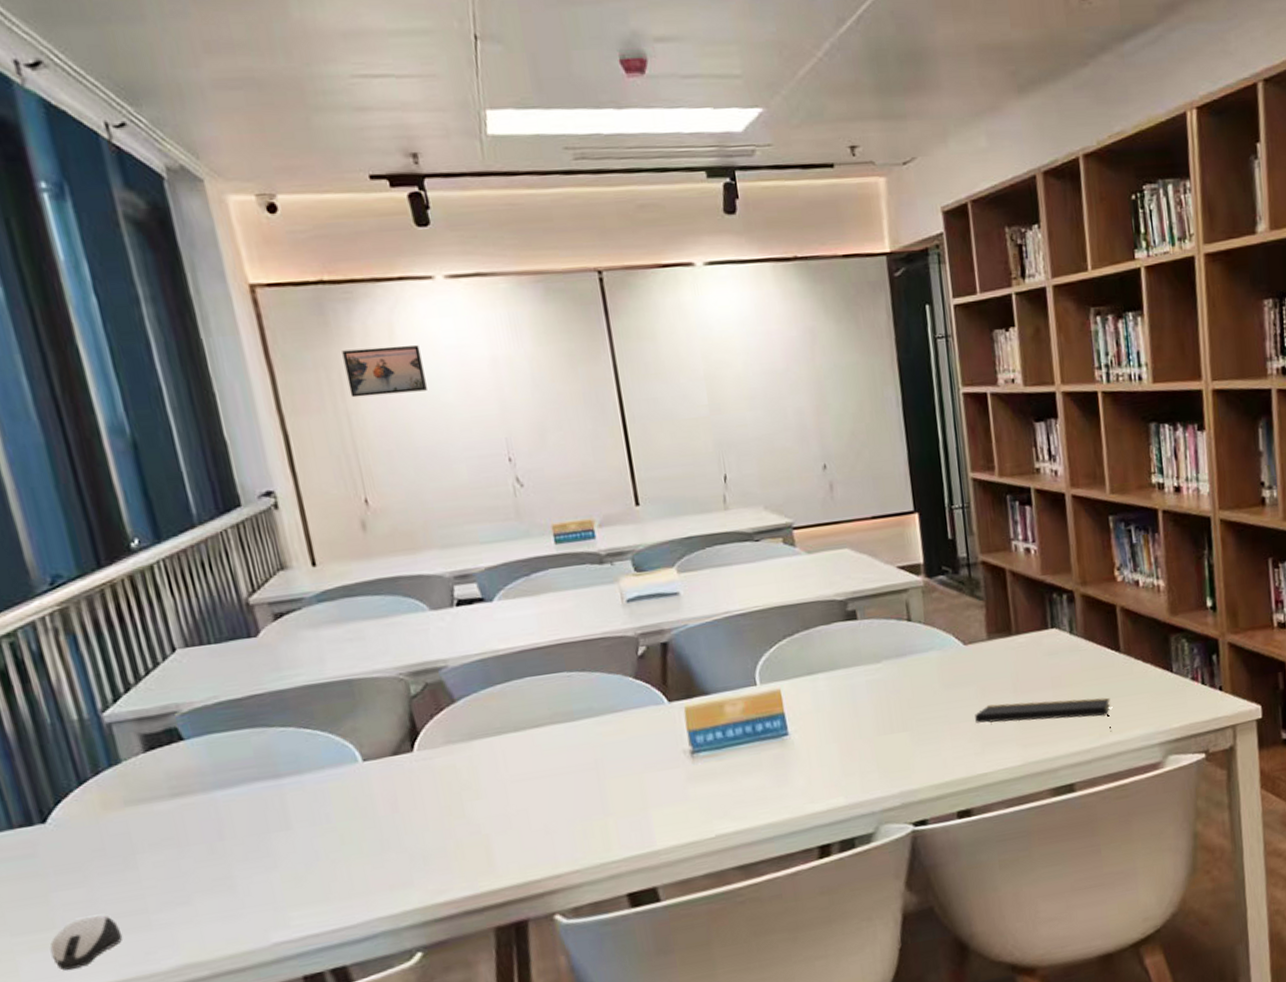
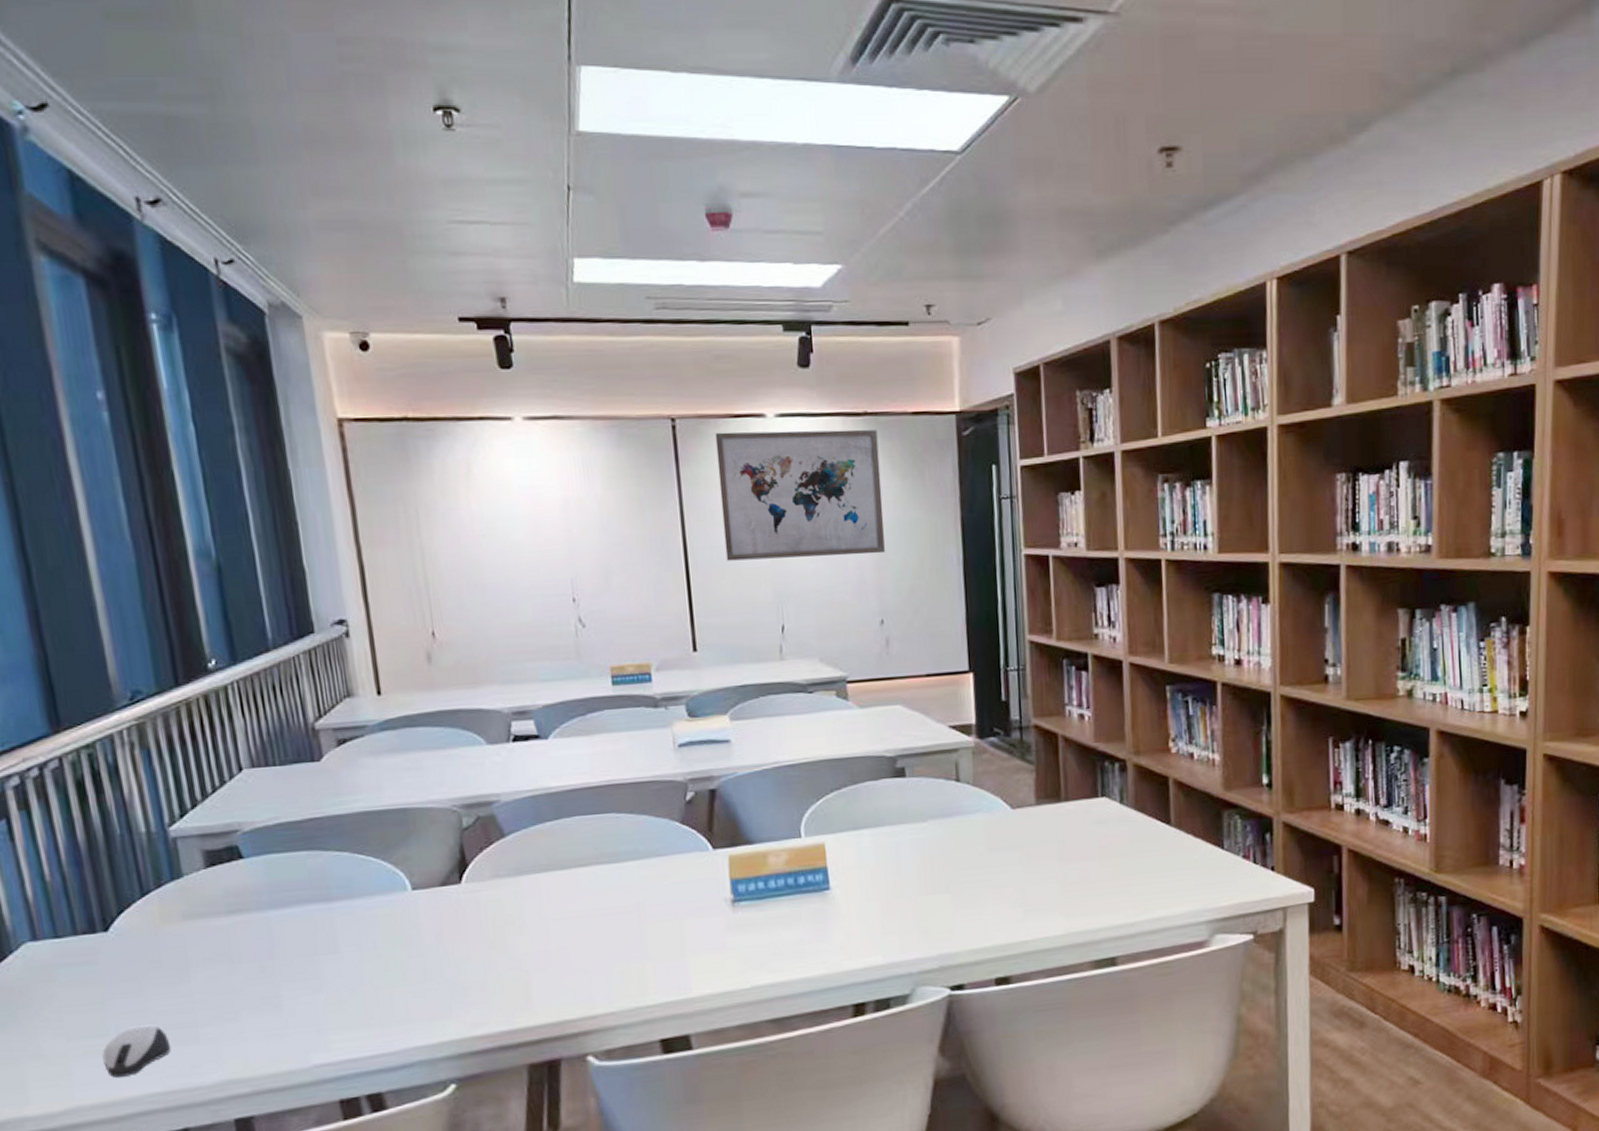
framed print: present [342,345,427,398] -> none [420,483,499,532]
wall art: none [644,274,824,413] -> present [715,429,885,561]
notepad: present [975,697,1111,732] -> none [1019,871,1159,906]

